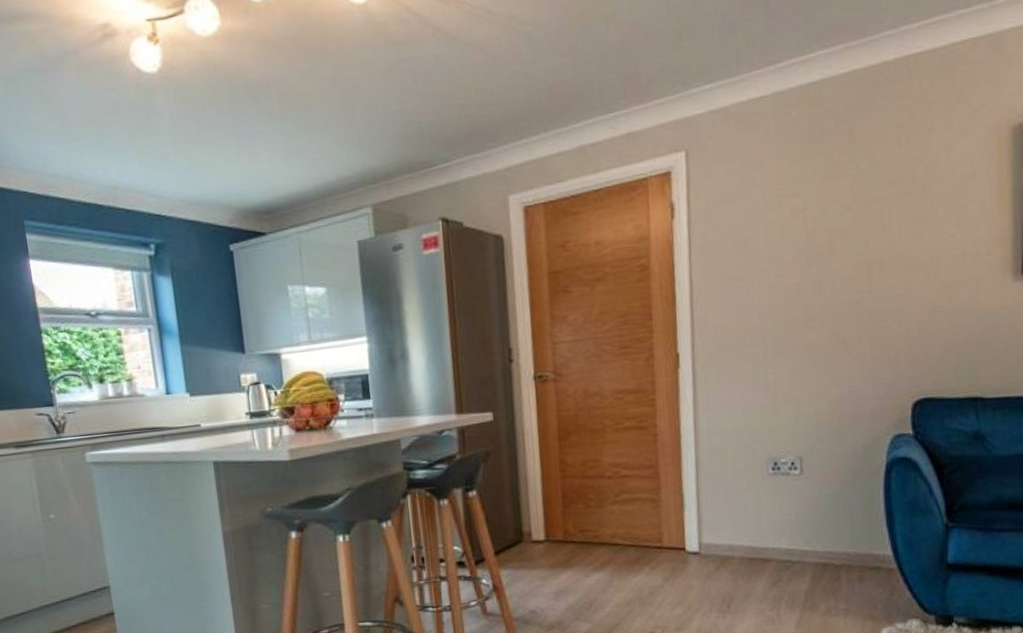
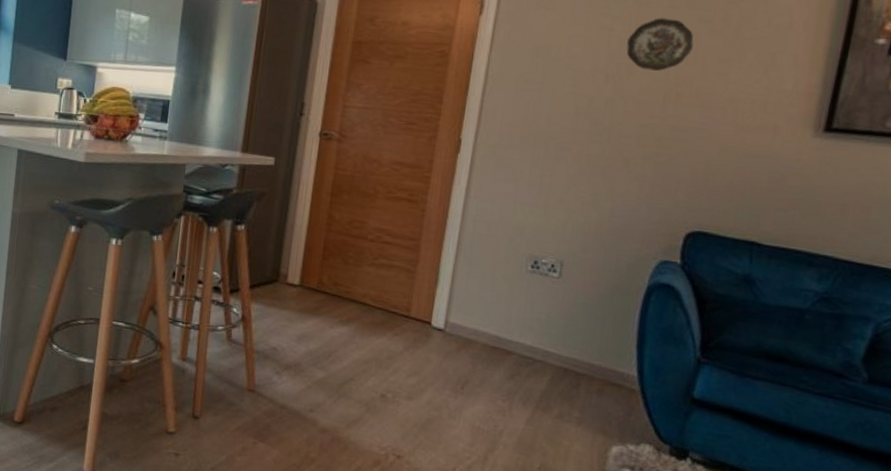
decorative plate: none [822,187,886,245] -> present [626,18,694,71]

